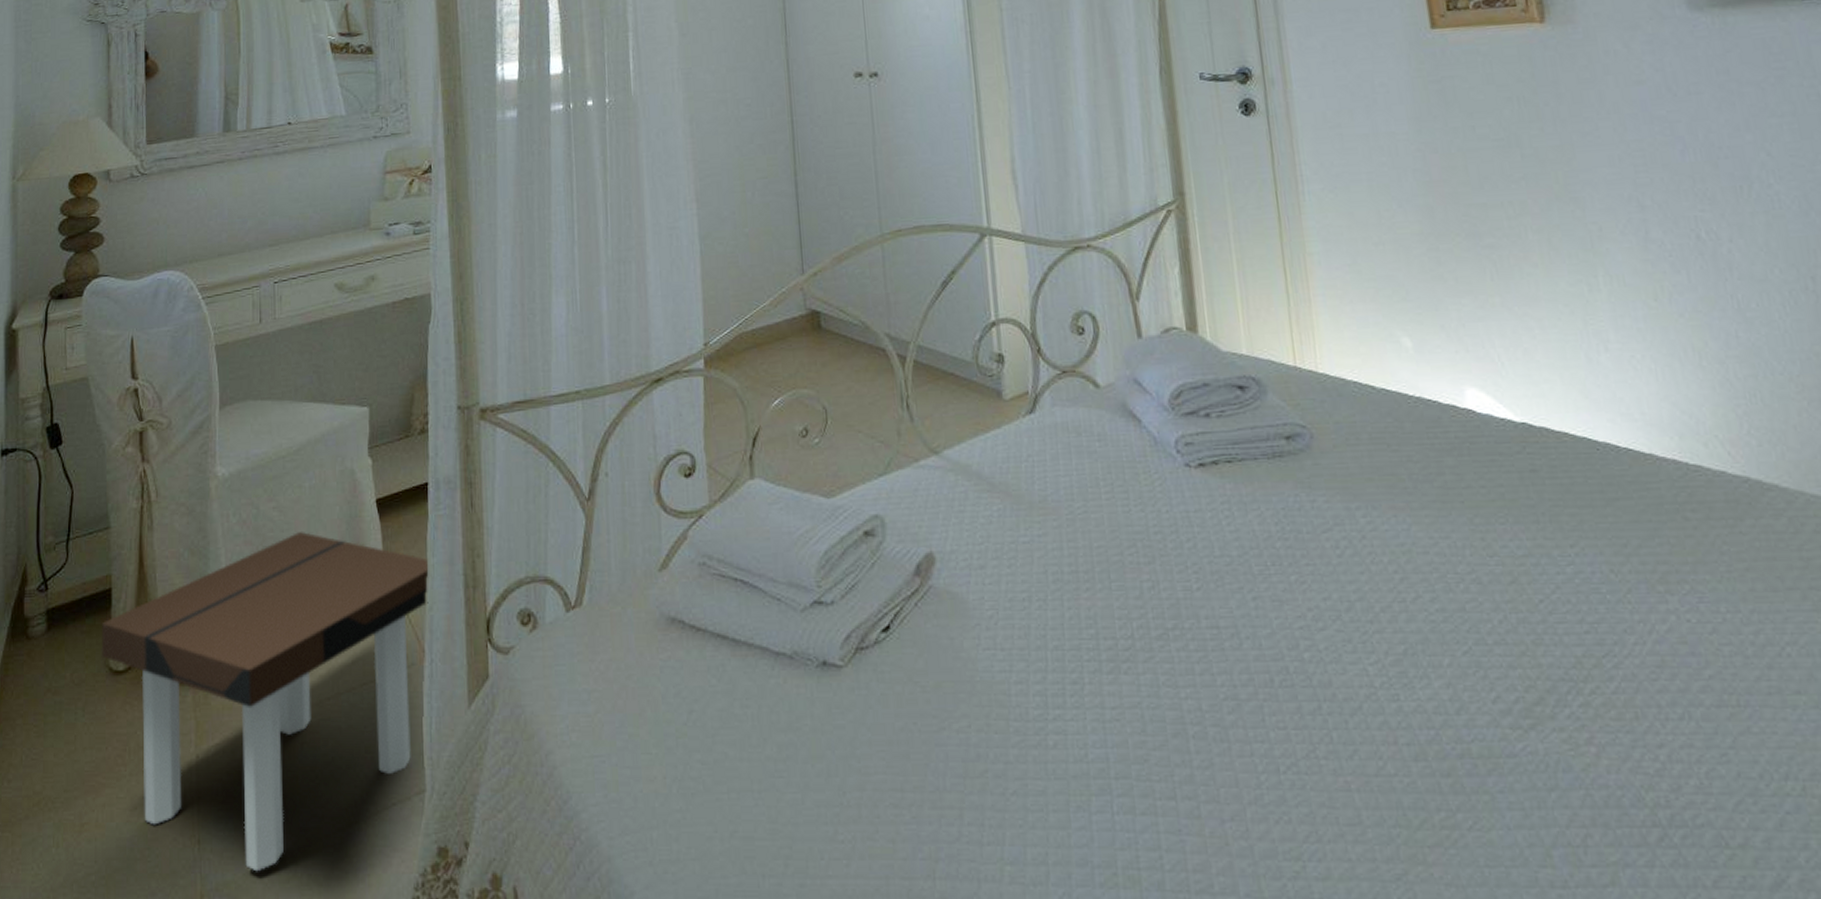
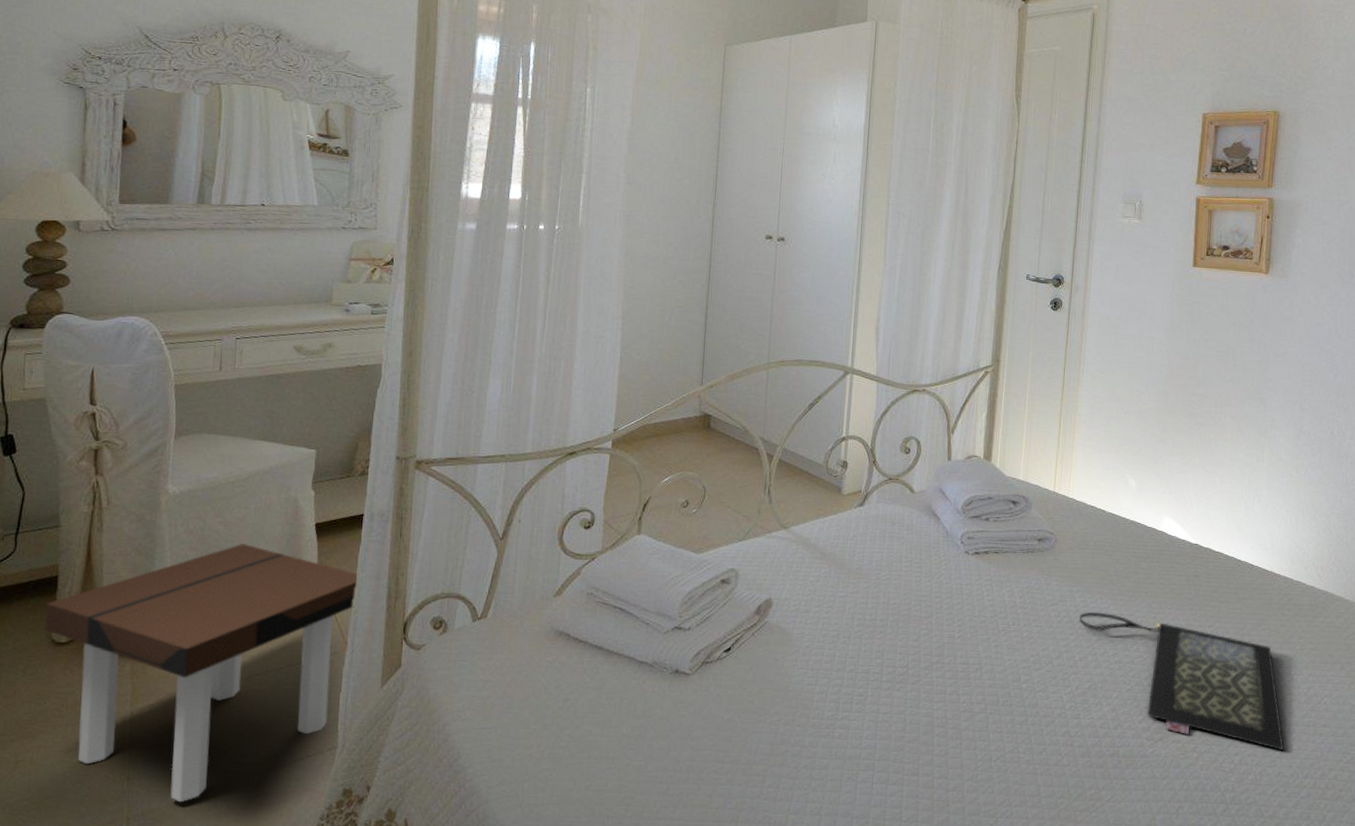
clutch bag: none [1368,536,1739,738] -> present [1079,612,1285,751]

